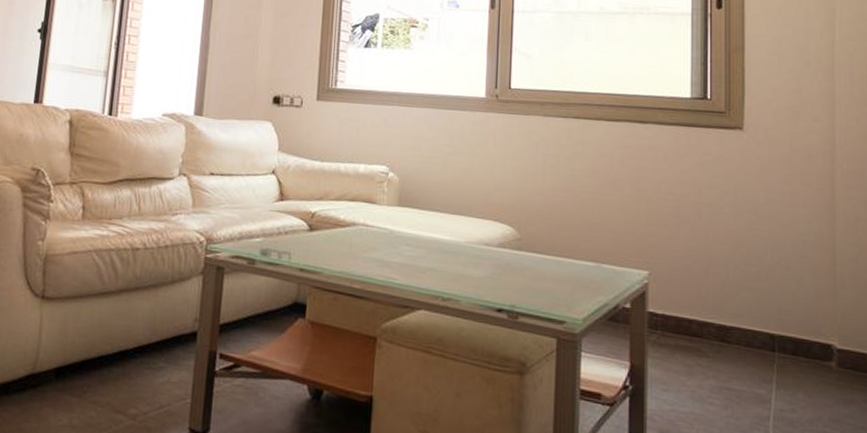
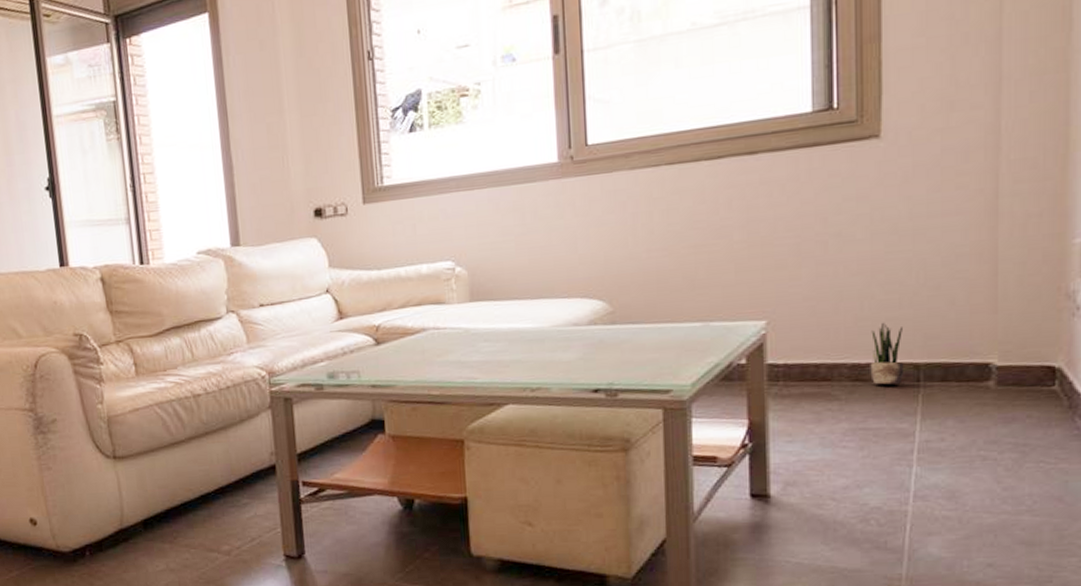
potted plant: none [734,291,762,351] -> present [870,322,904,385]

